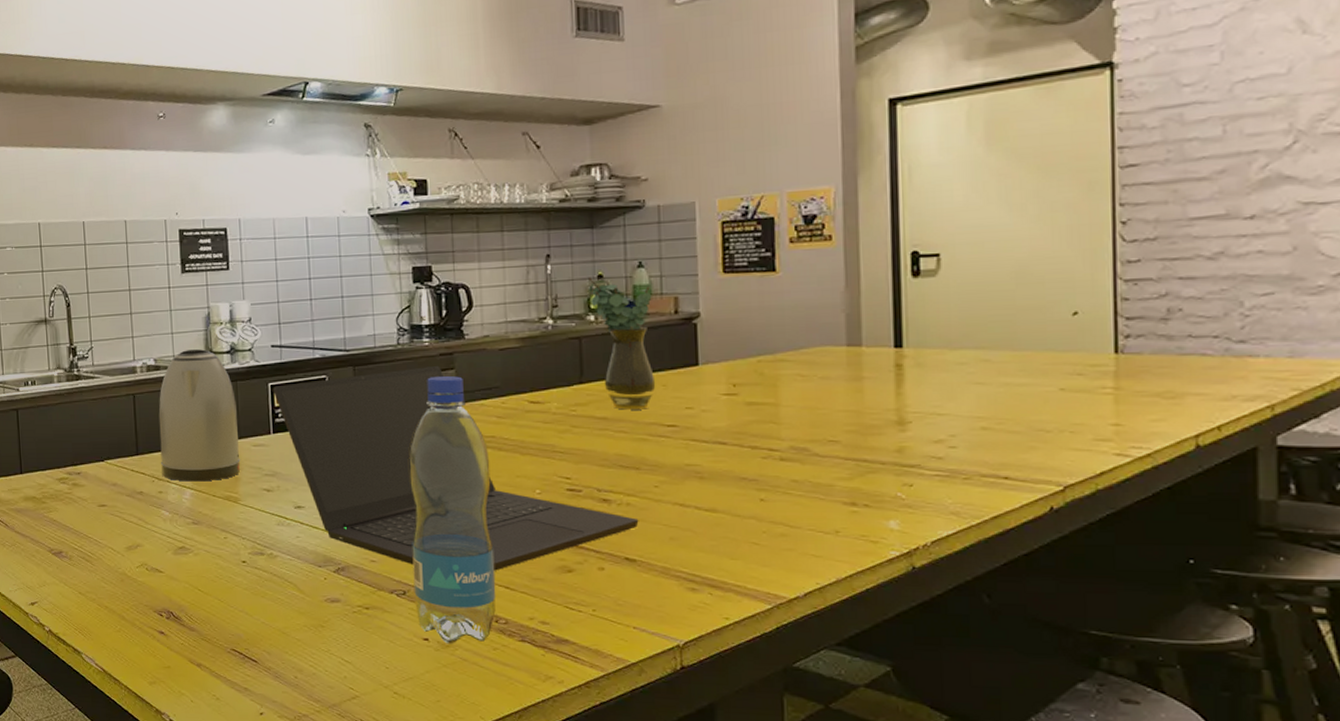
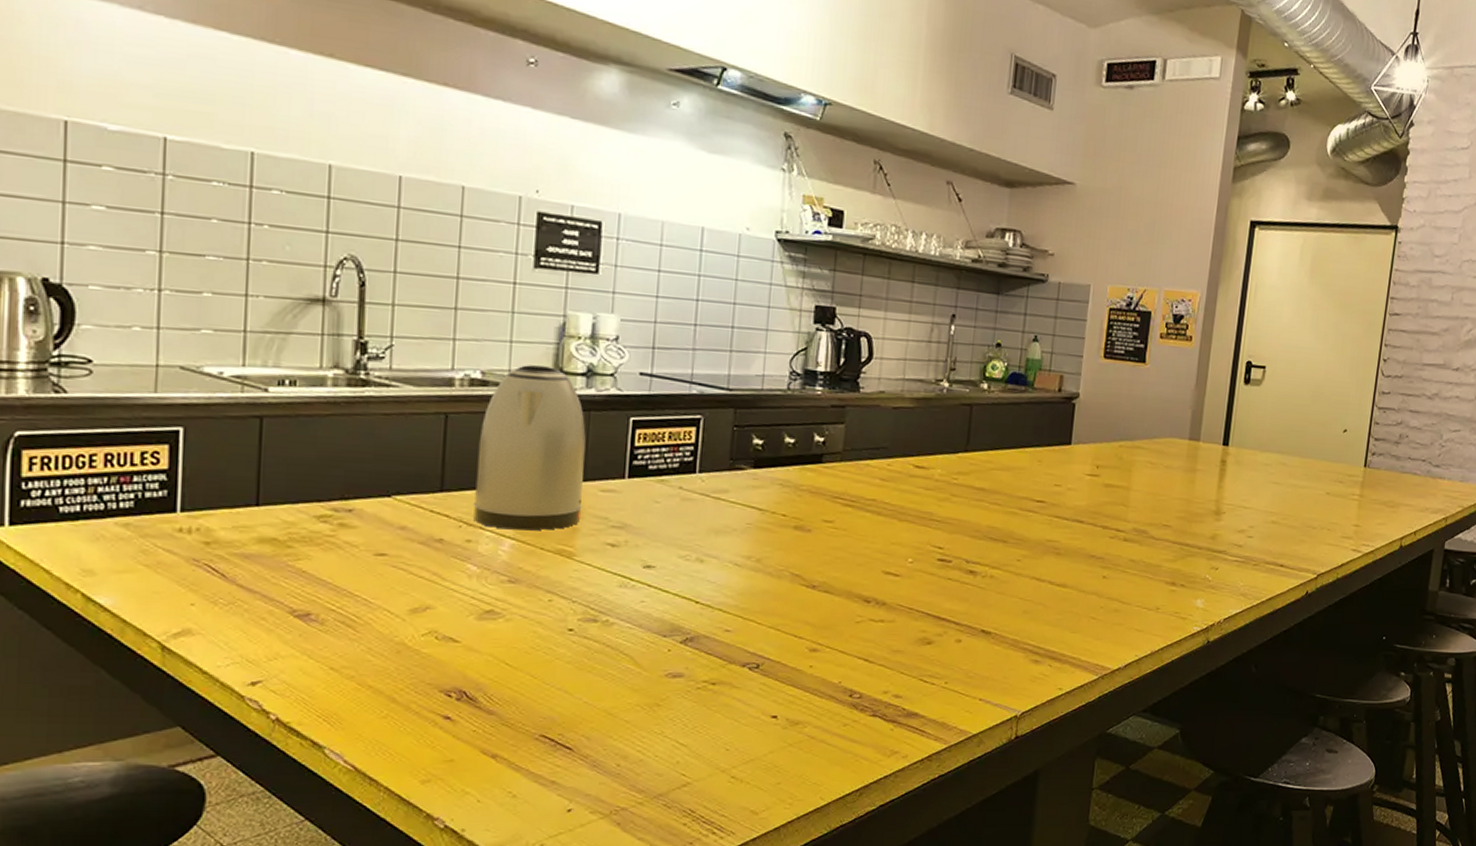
laptop: present [273,365,639,571] -> none [635,417,999,642]
bottle: present [408,376,496,644] -> none [767,430,868,721]
vase: present [588,277,656,410] -> none [986,344,1042,483]

